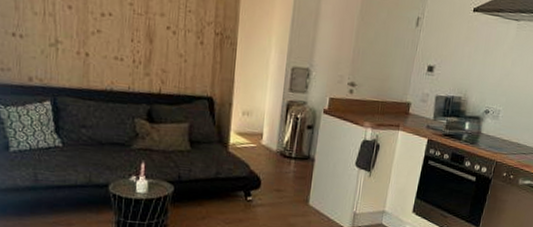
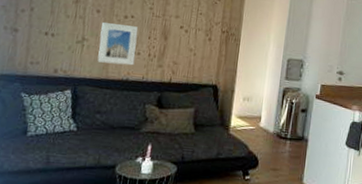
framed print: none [75,21,119,74] -> present [97,22,138,66]

